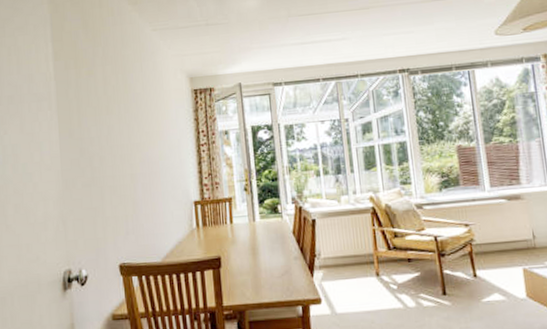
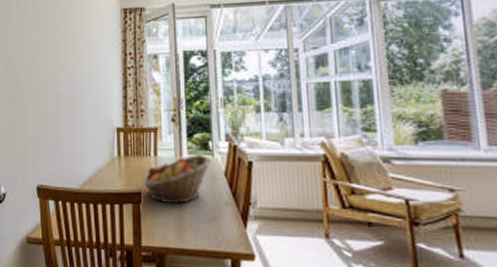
fruit basket: none [221,218,281,265] -> present [142,155,211,205]

